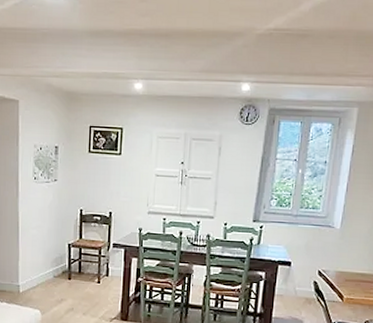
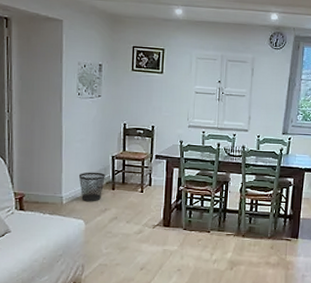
wastebasket: none [35,260,62,292] -> present [78,172,105,202]

